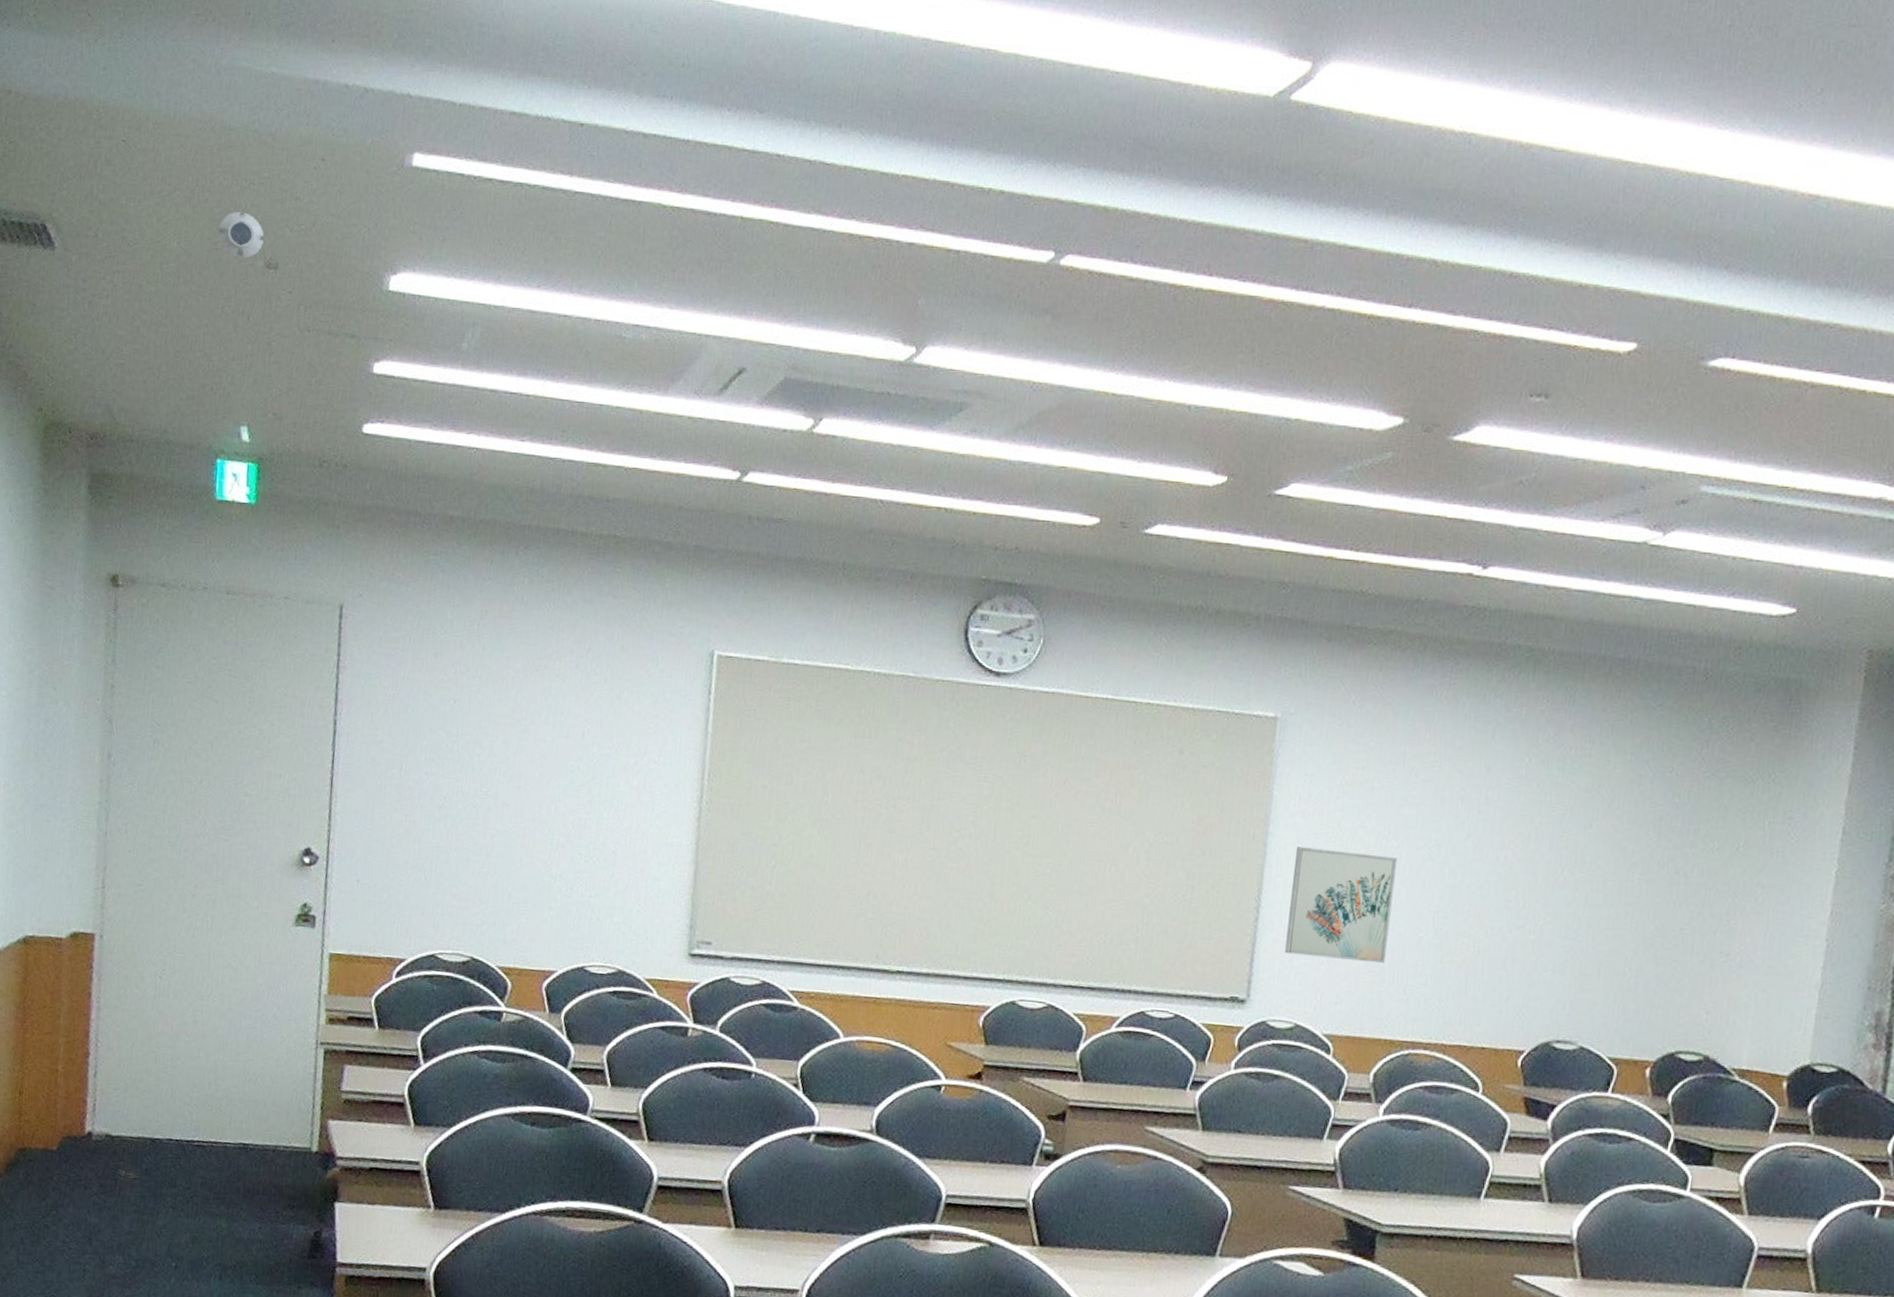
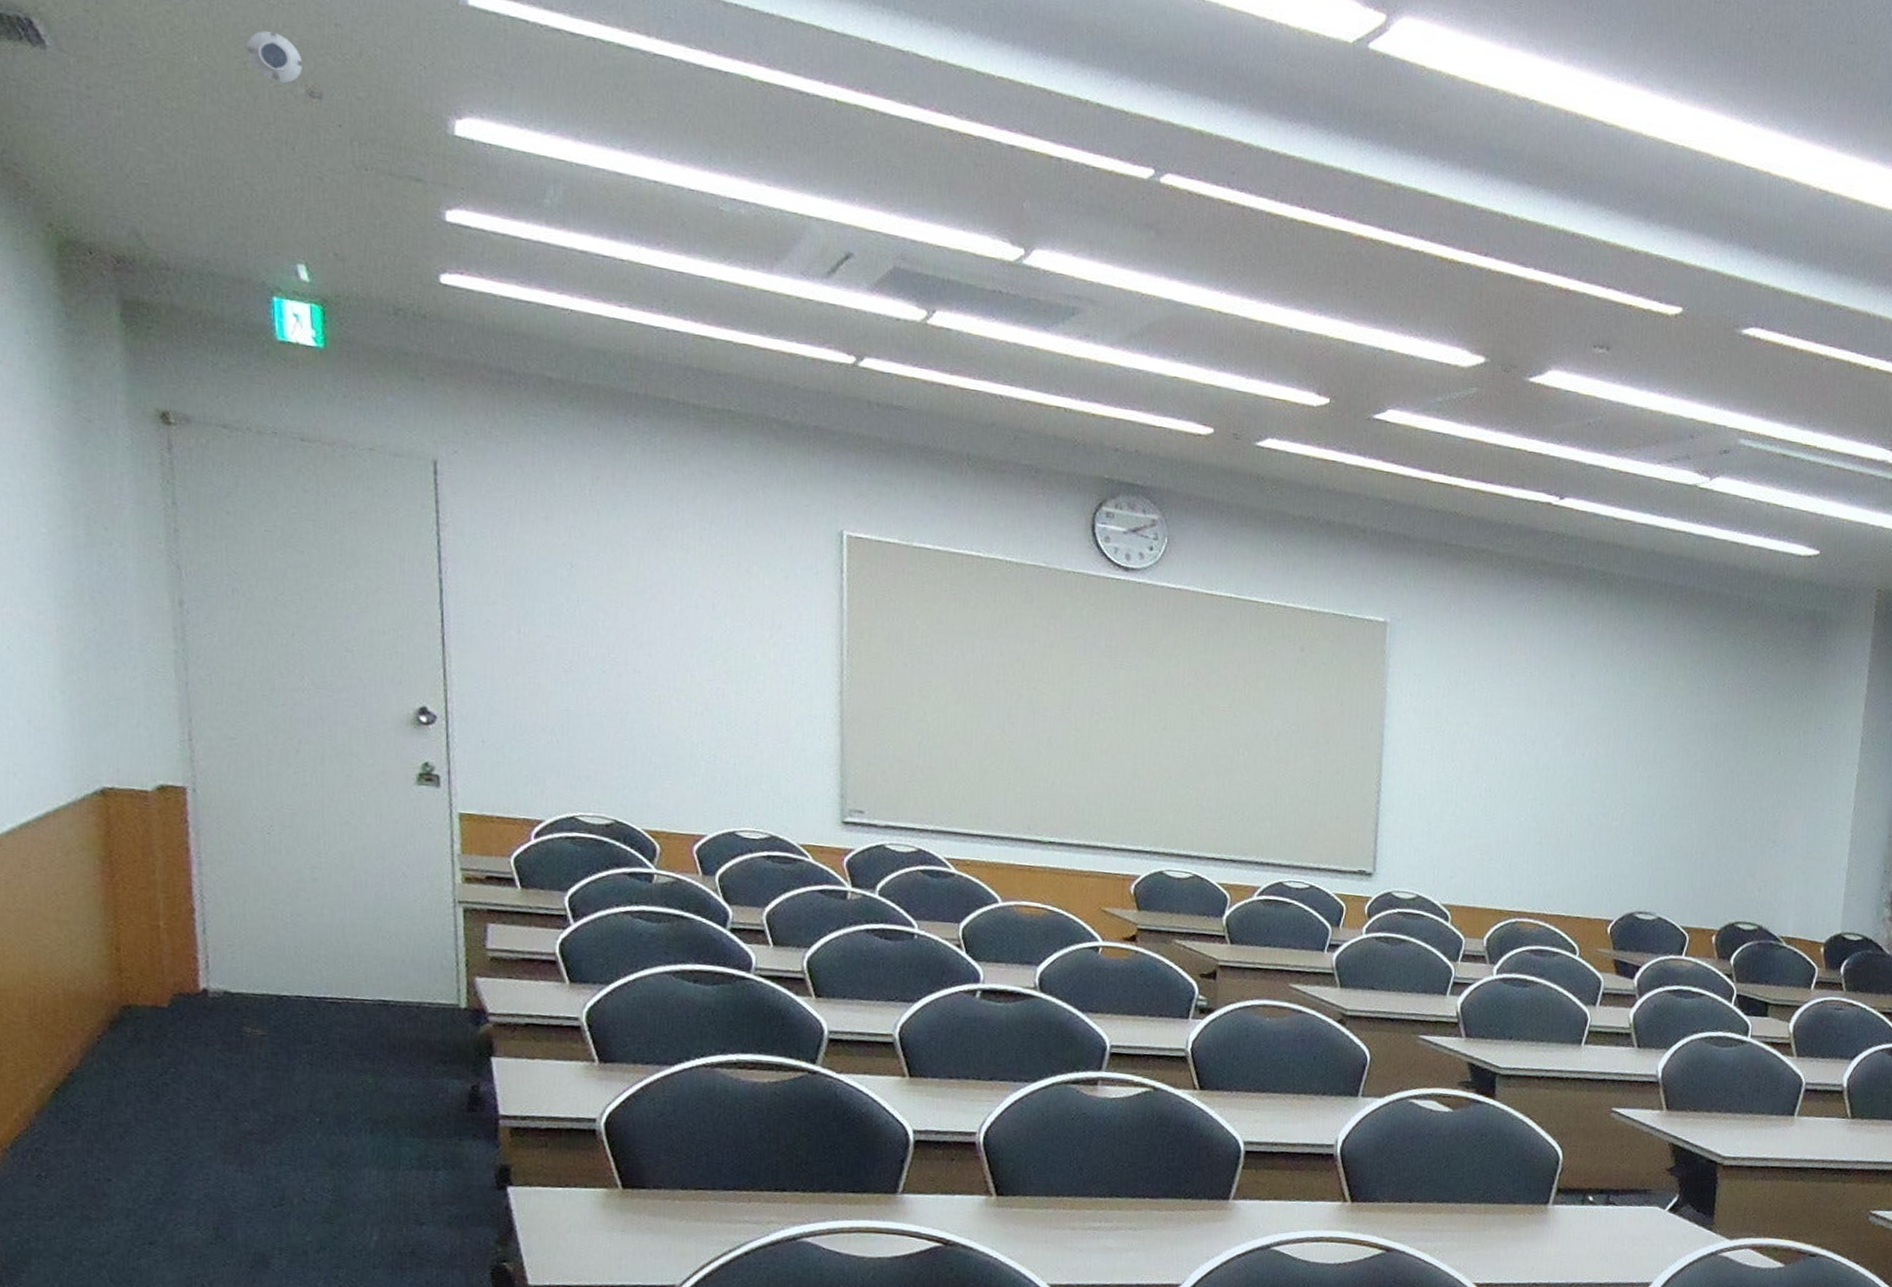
wall art: present [1285,847,1397,964] -> none [1404,739,1498,844]

